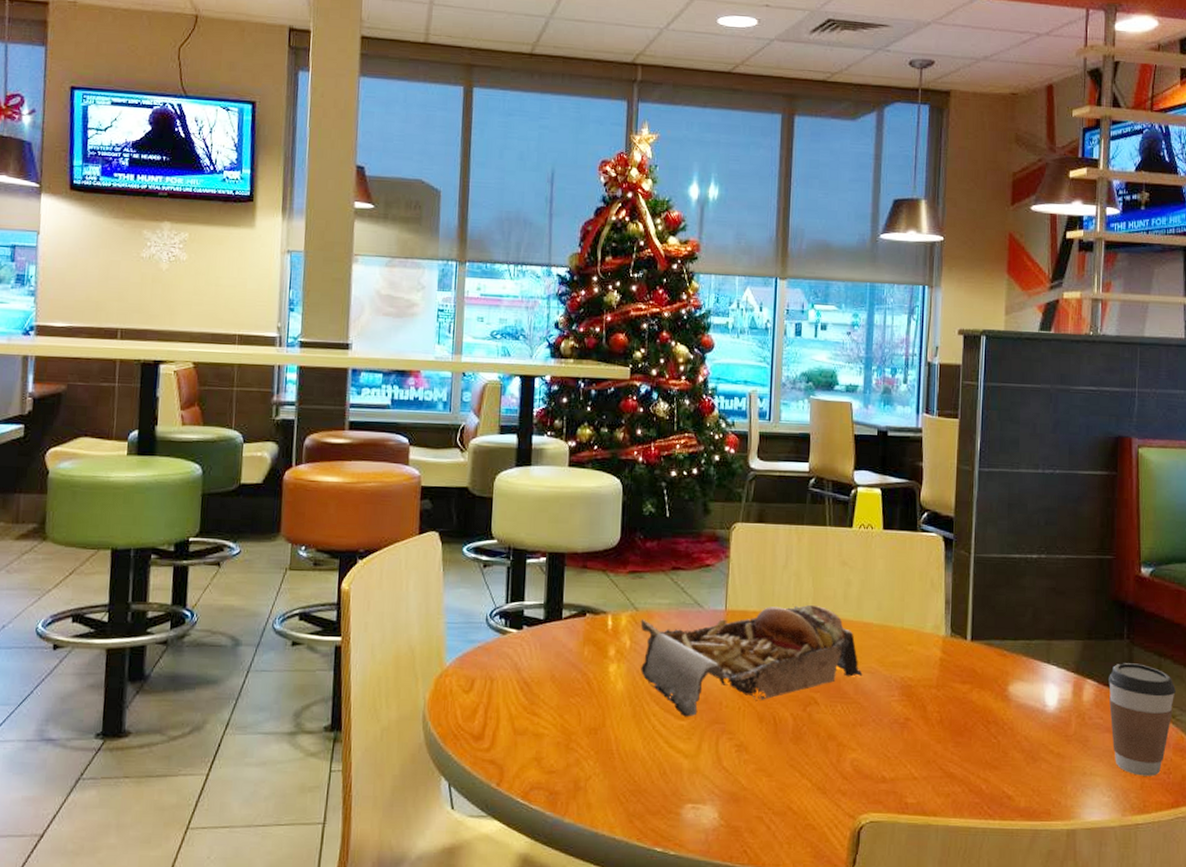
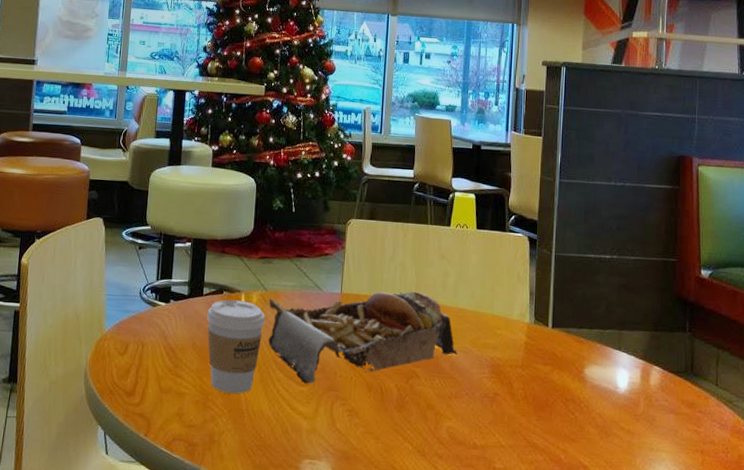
coffee cup: none [567,623,637,732] -> present [207,300,265,394]
coffee cup: present [1107,663,1176,776] -> none [672,353,732,455]

